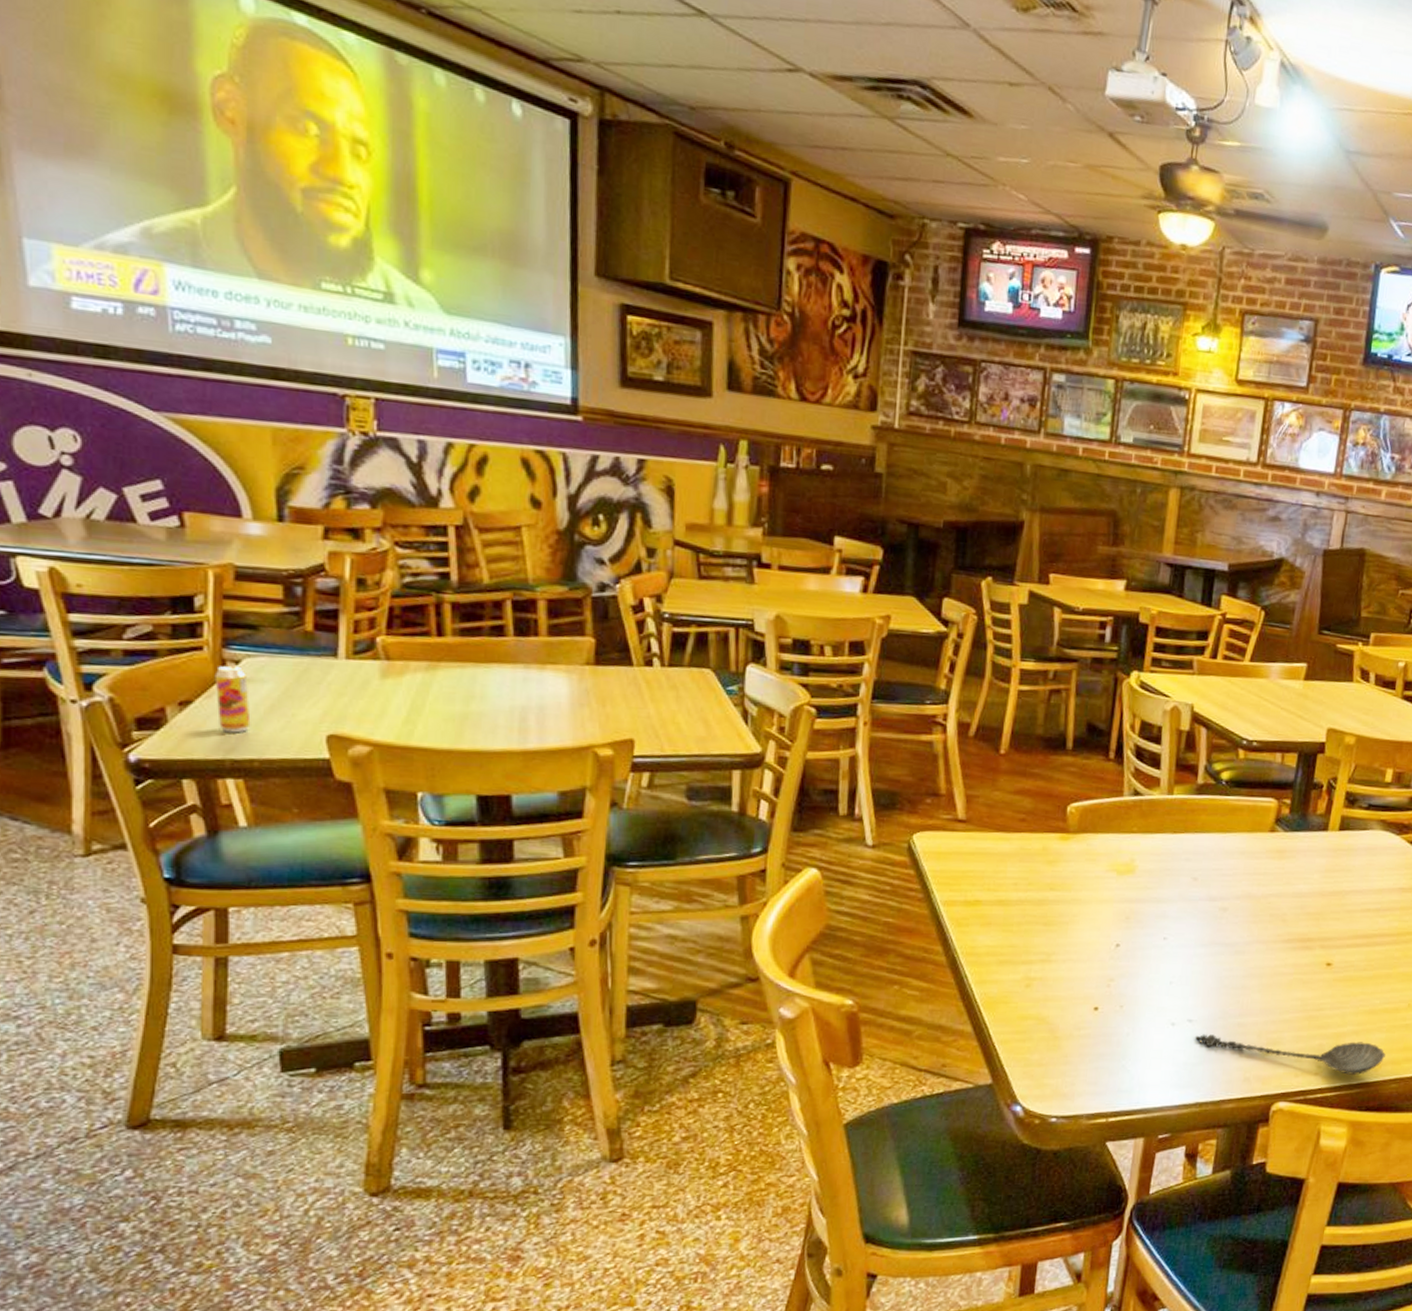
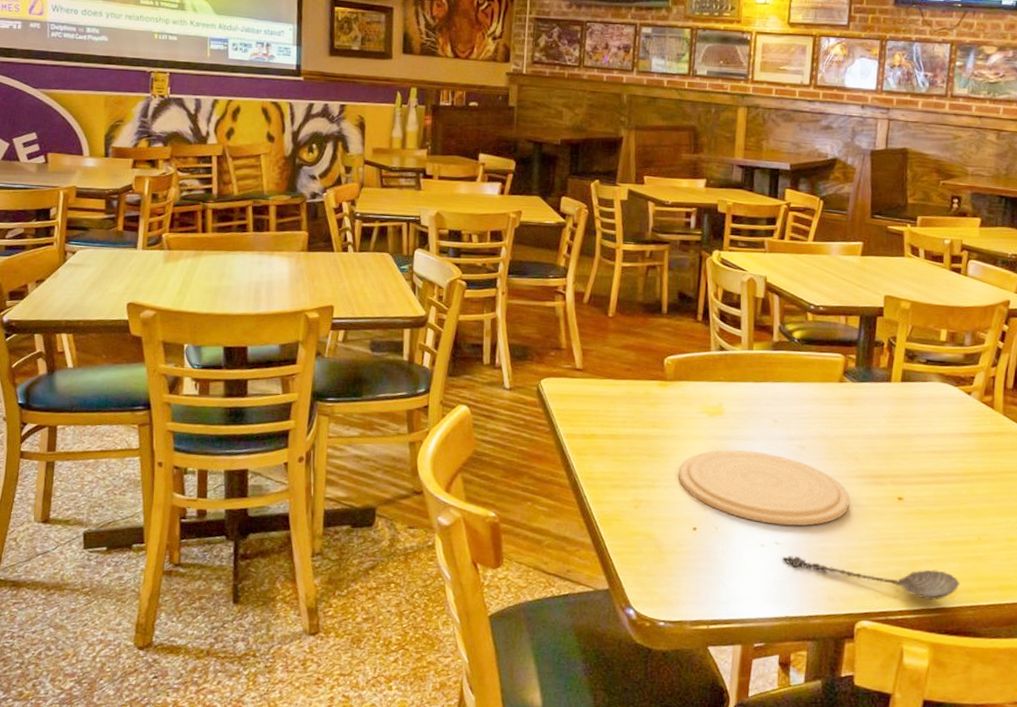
beverage can: present [214,664,251,733] -> none [59,254,80,302]
plate: none [1079,914,1274,1000] -> present [678,450,850,526]

